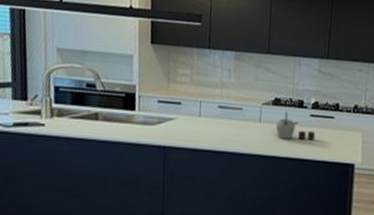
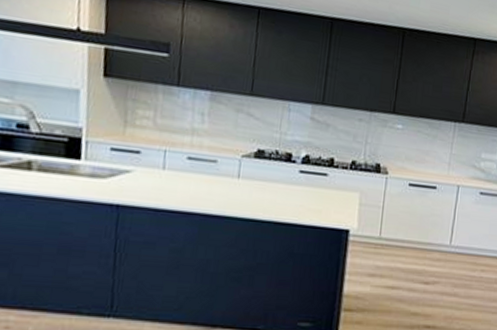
kettle: present [275,111,316,140] -> none [257,165,305,201]

